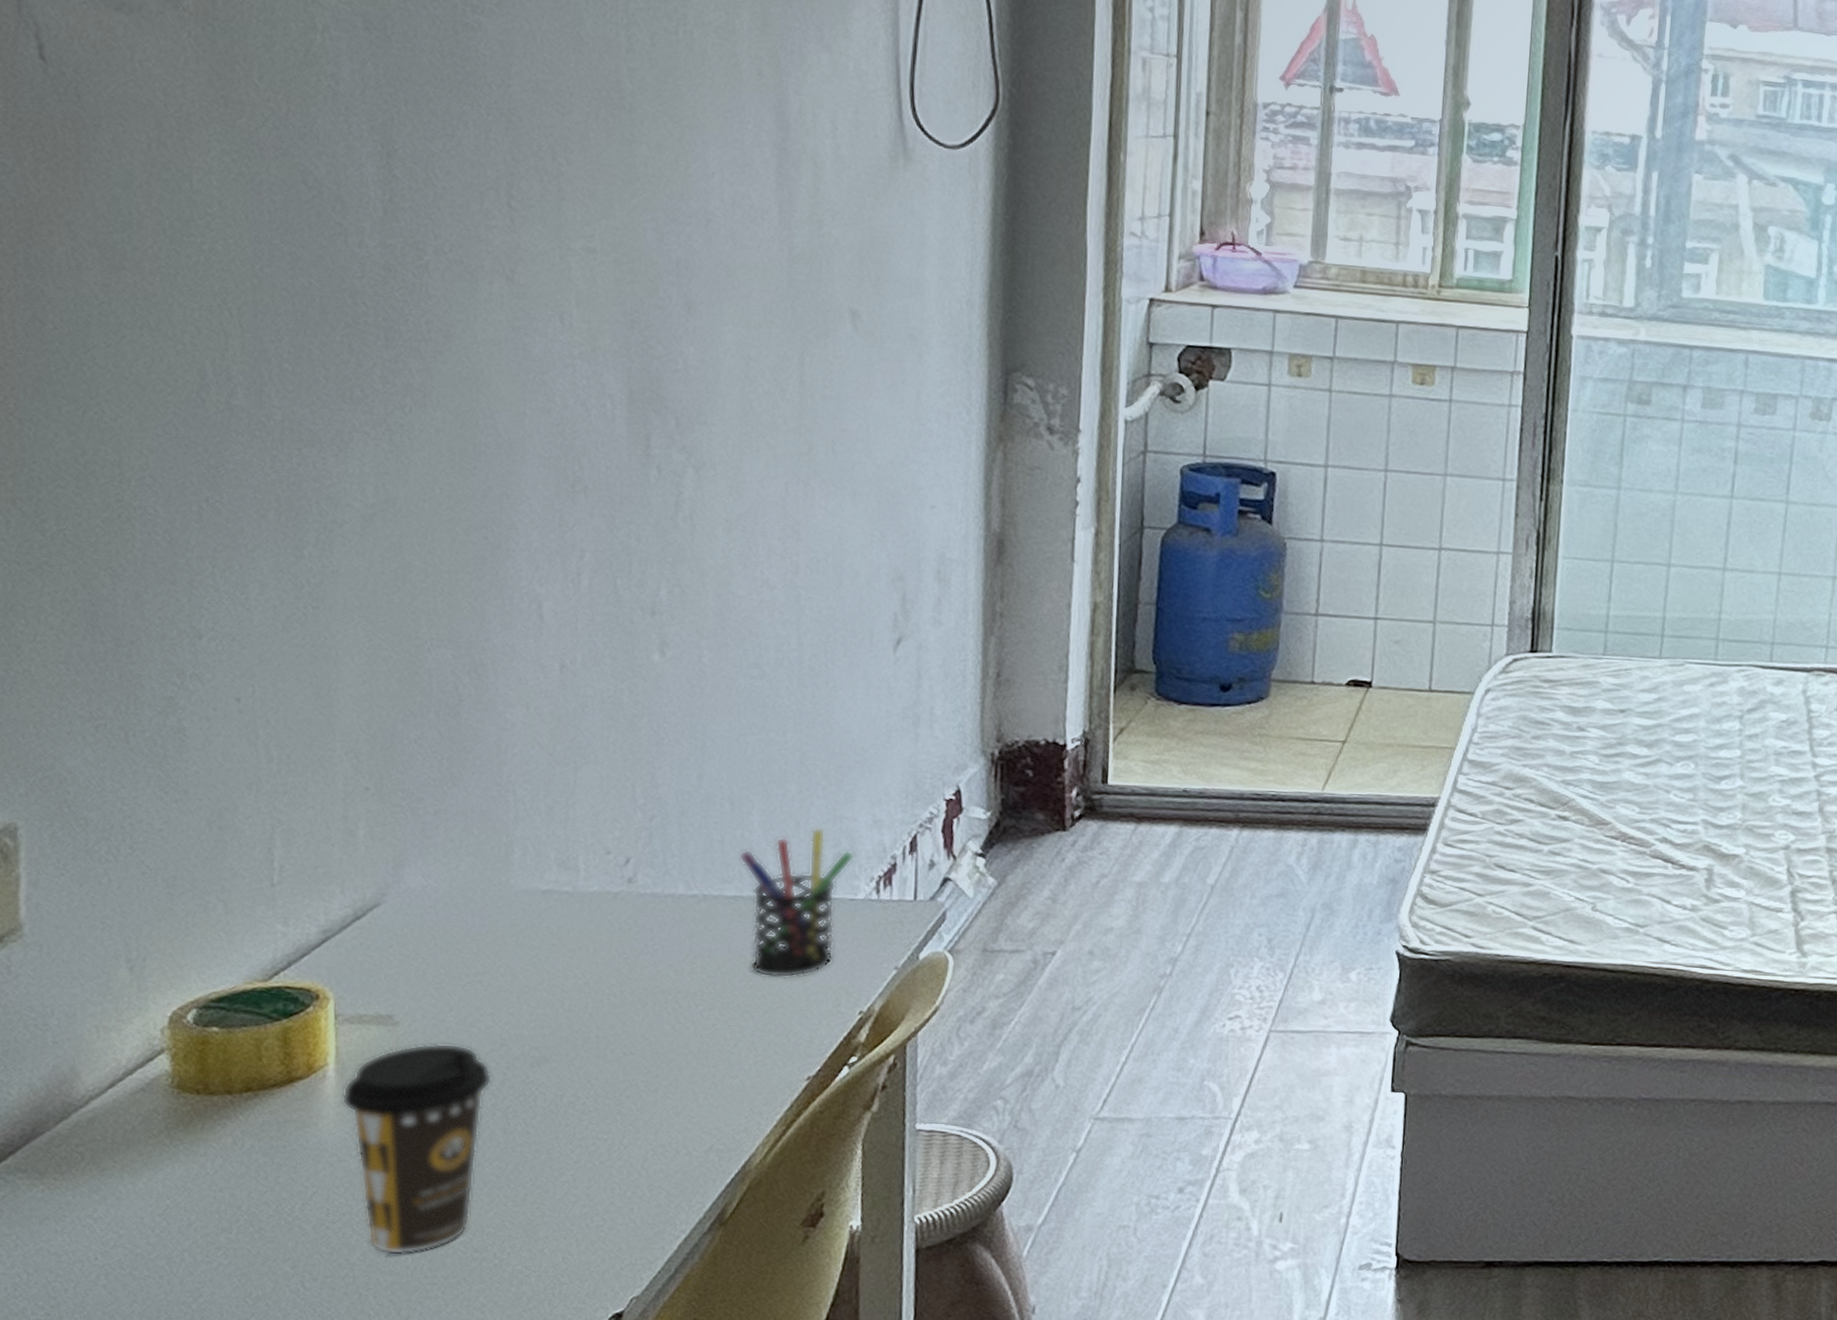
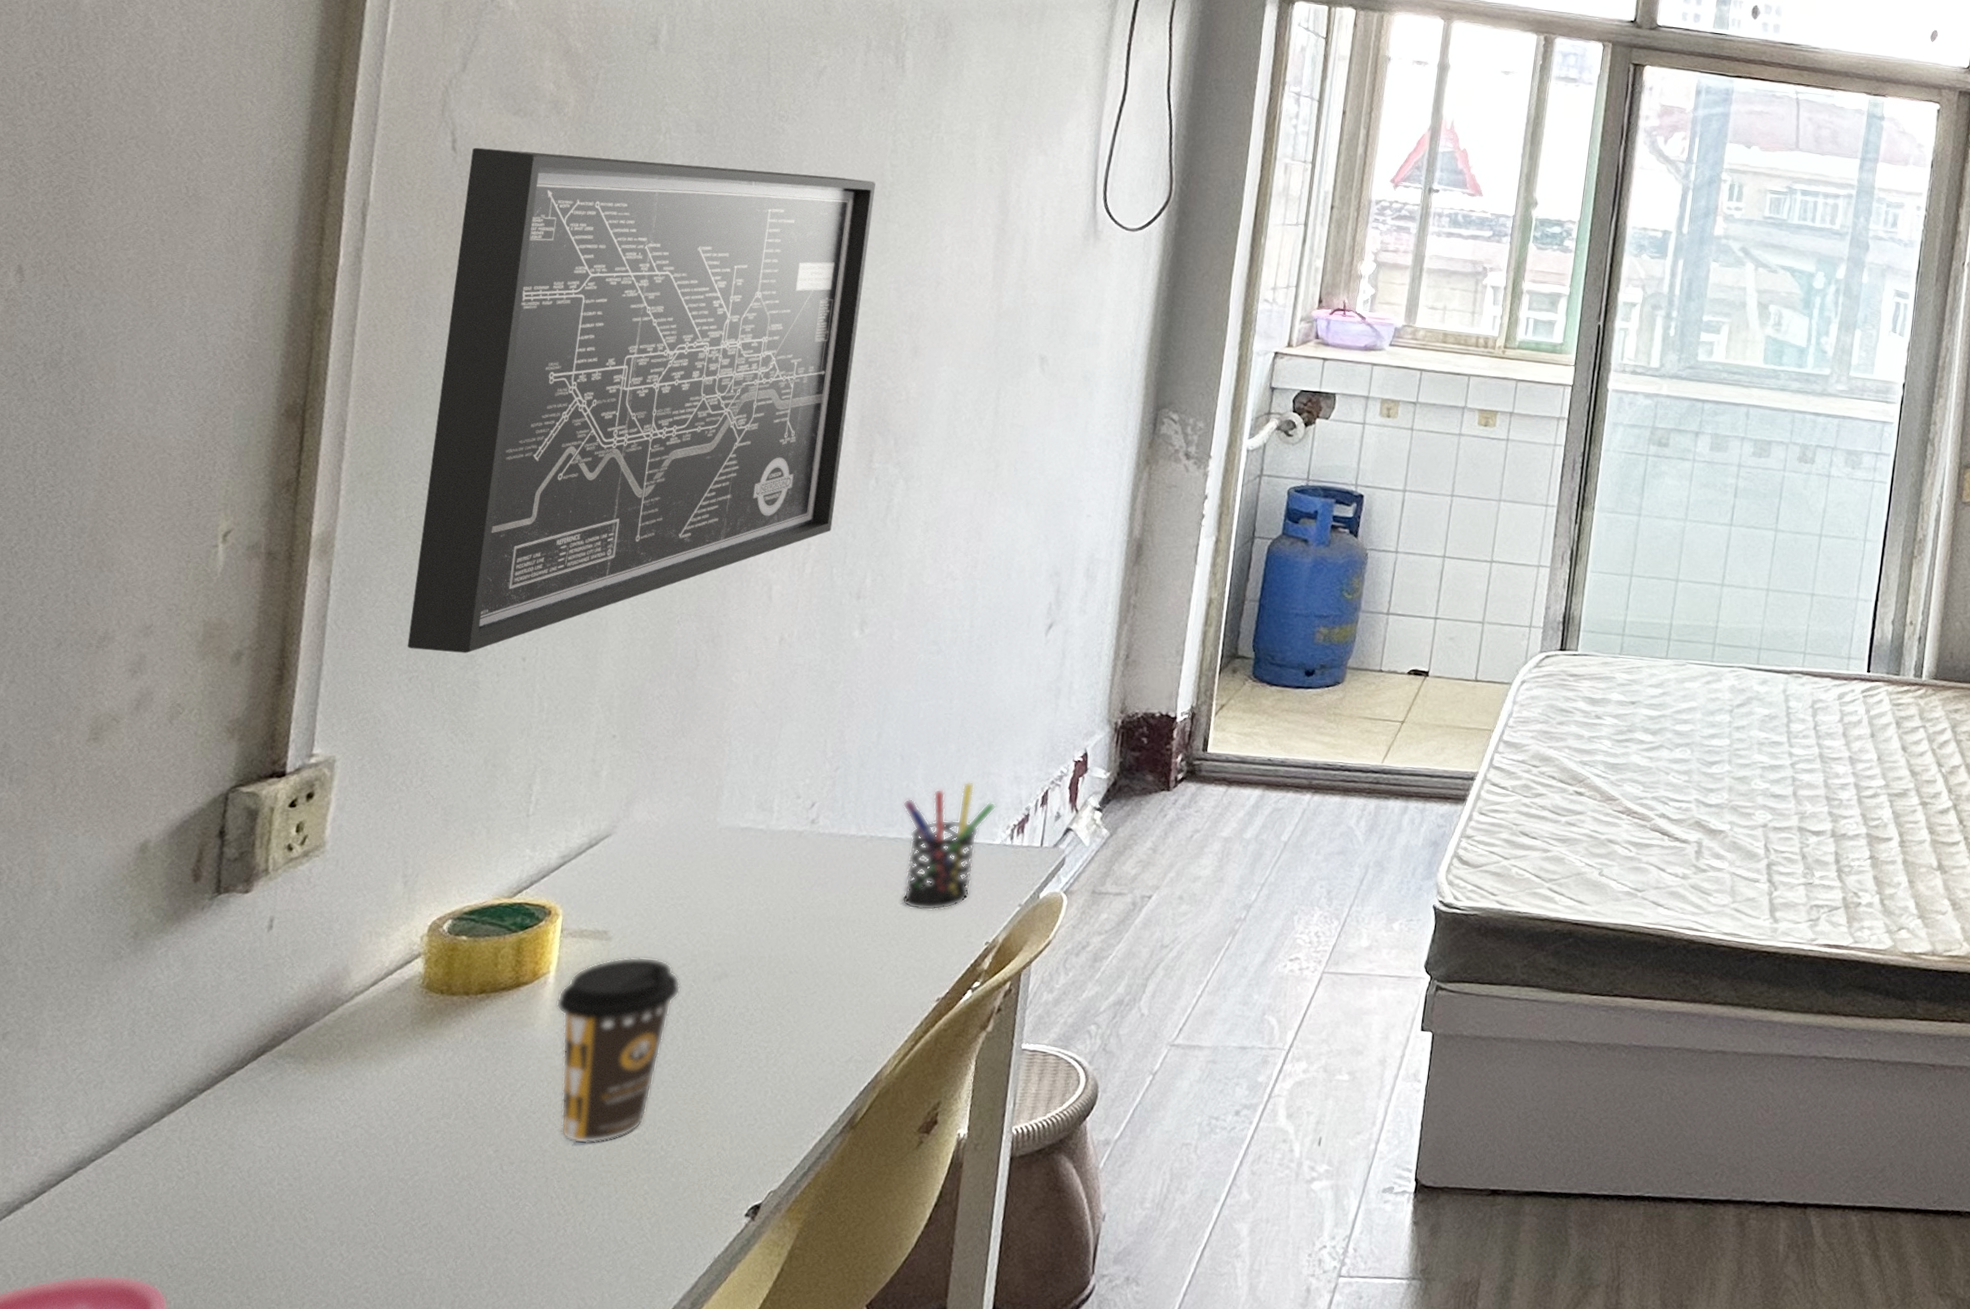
wall art: none [67,54,612,695] -> present [407,147,876,654]

